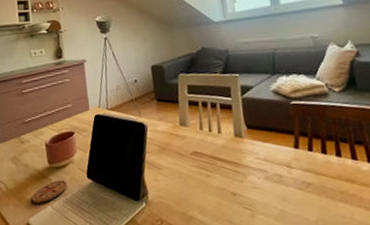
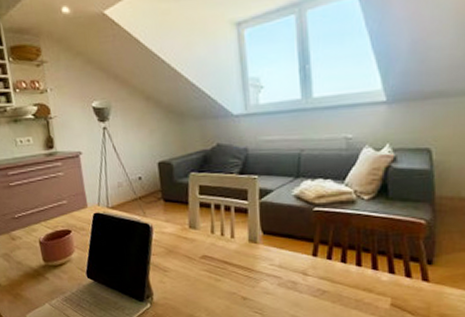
coaster: present [32,180,68,203] -> none [28,278,66,300]

